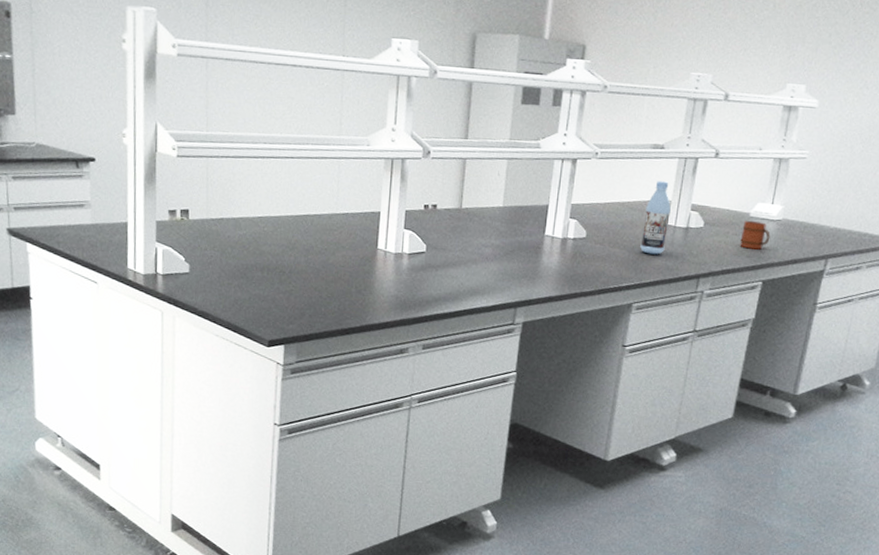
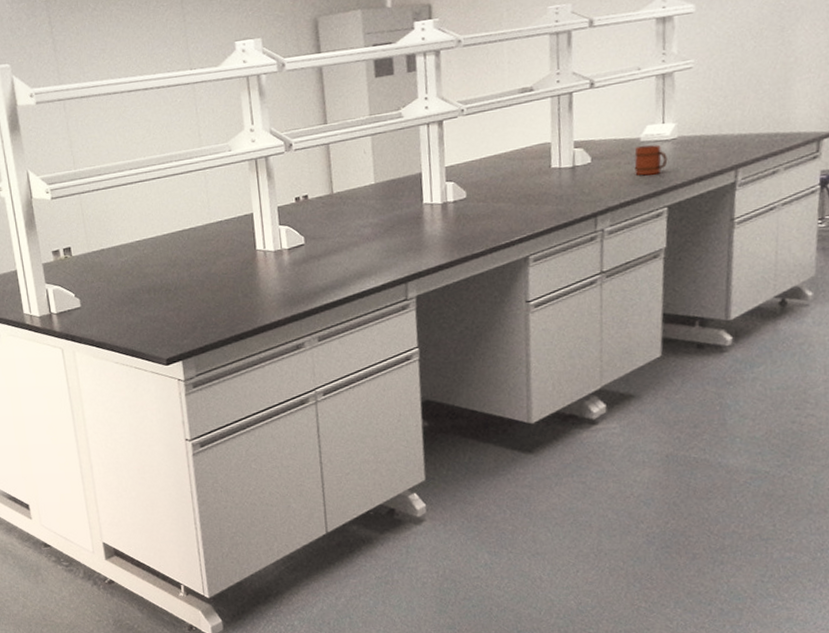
beverage bottle: present [640,181,671,255] -> none [525,123,553,202]

